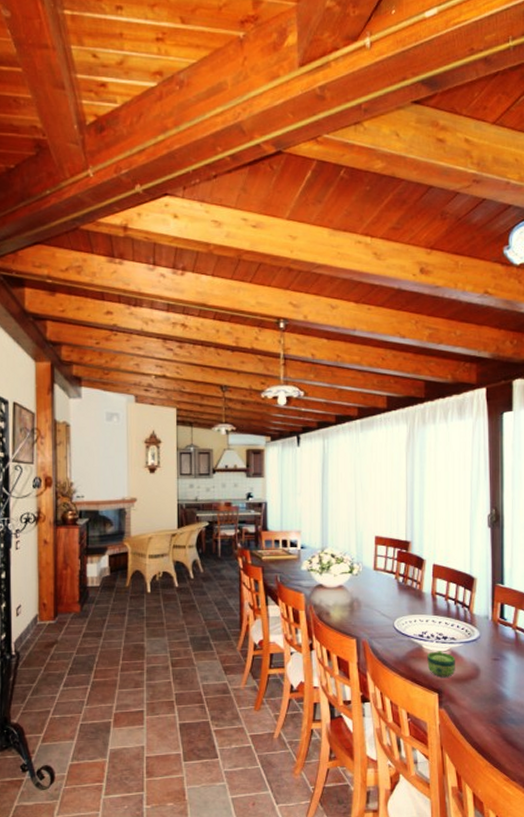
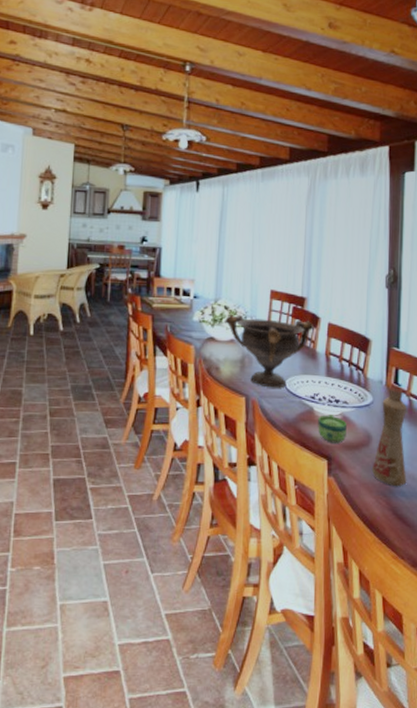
decorative bowl: none [331,561,420,629] -> present [224,314,315,388]
bottle: none [481,620,516,715] -> present [371,386,407,487]

